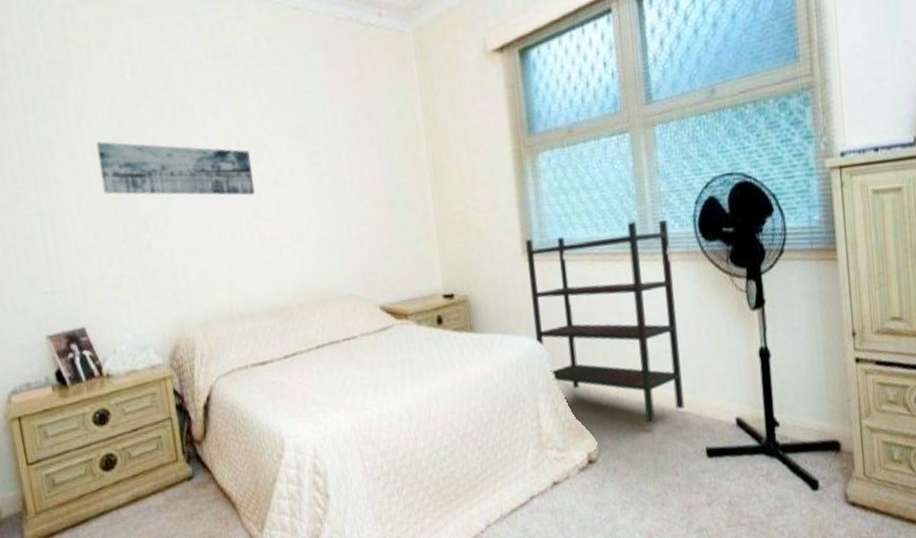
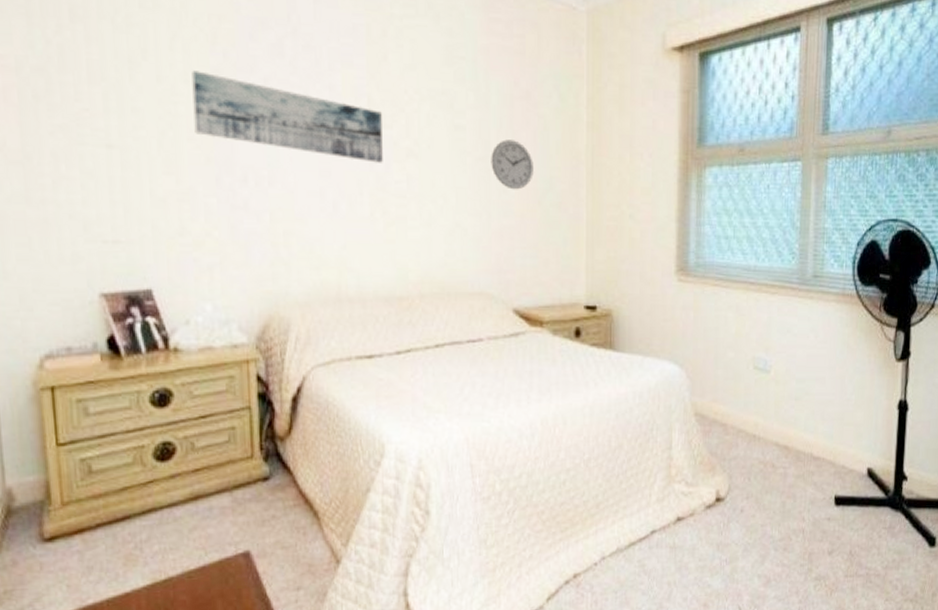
wall clock: none [344,156,383,201] -> present [491,139,534,190]
bookshelf: present [525,220,685,424] -> none [677,255,828,466]

